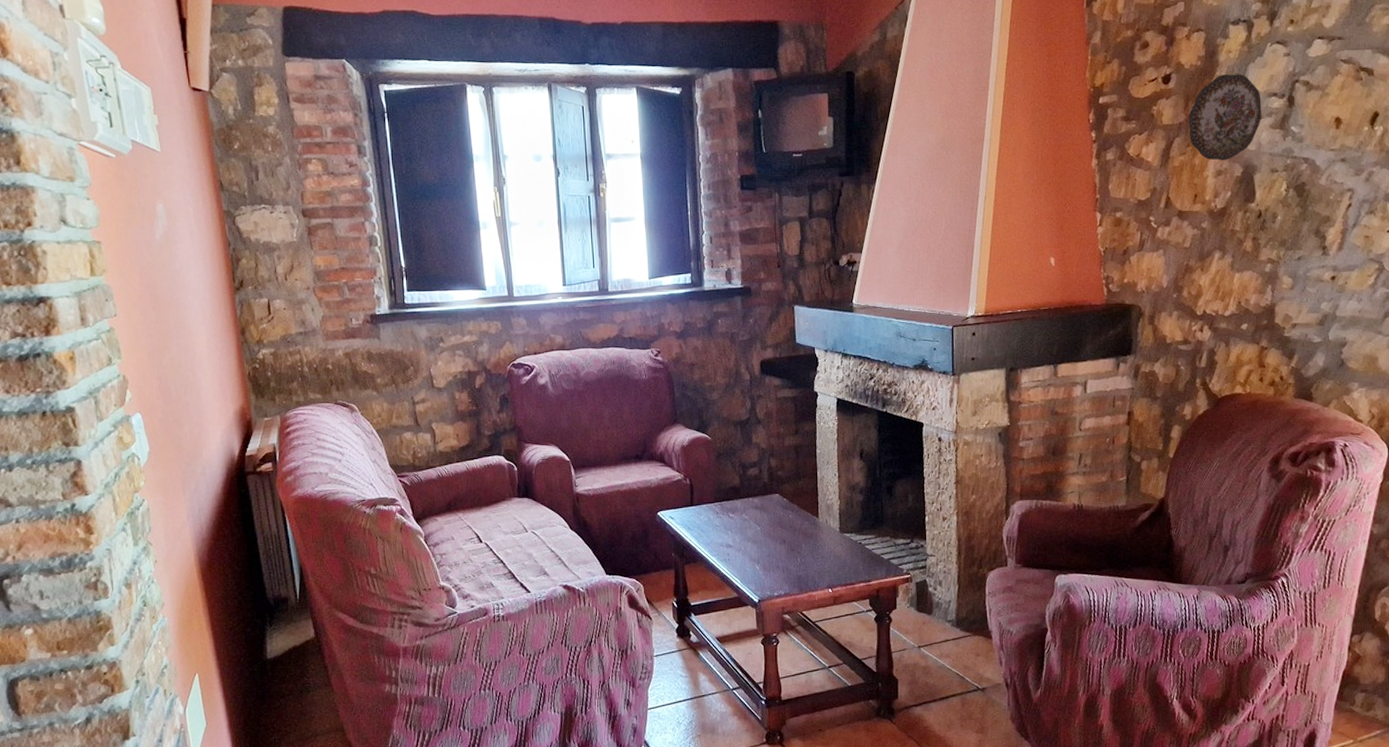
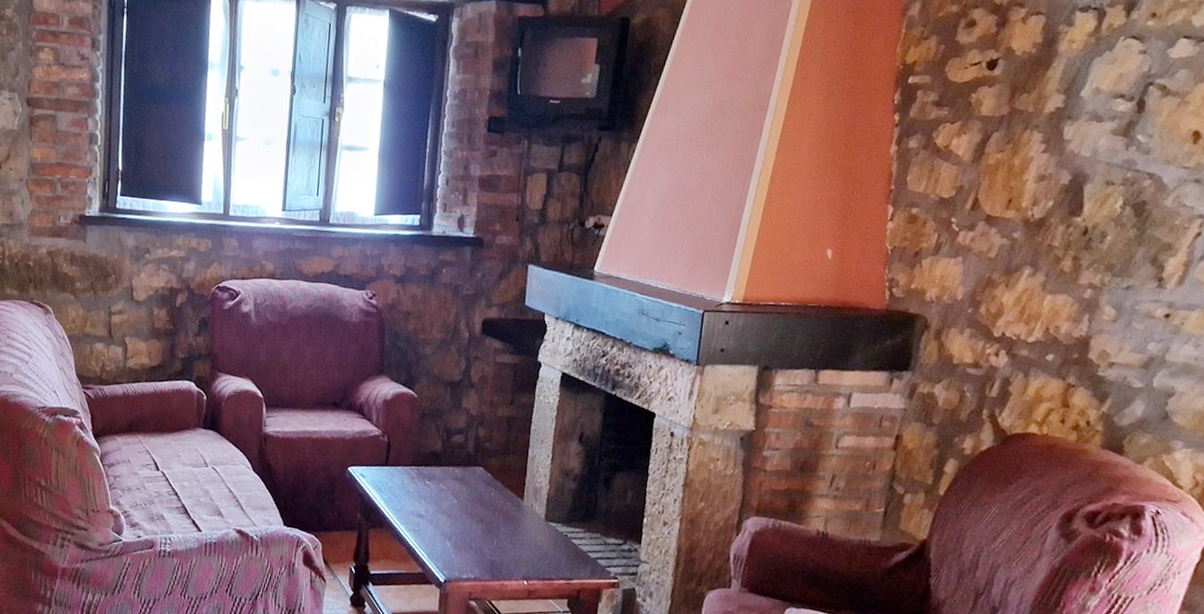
decorative plate: present [1188,74,1262,161] -> none [1011,66,1105,165]

